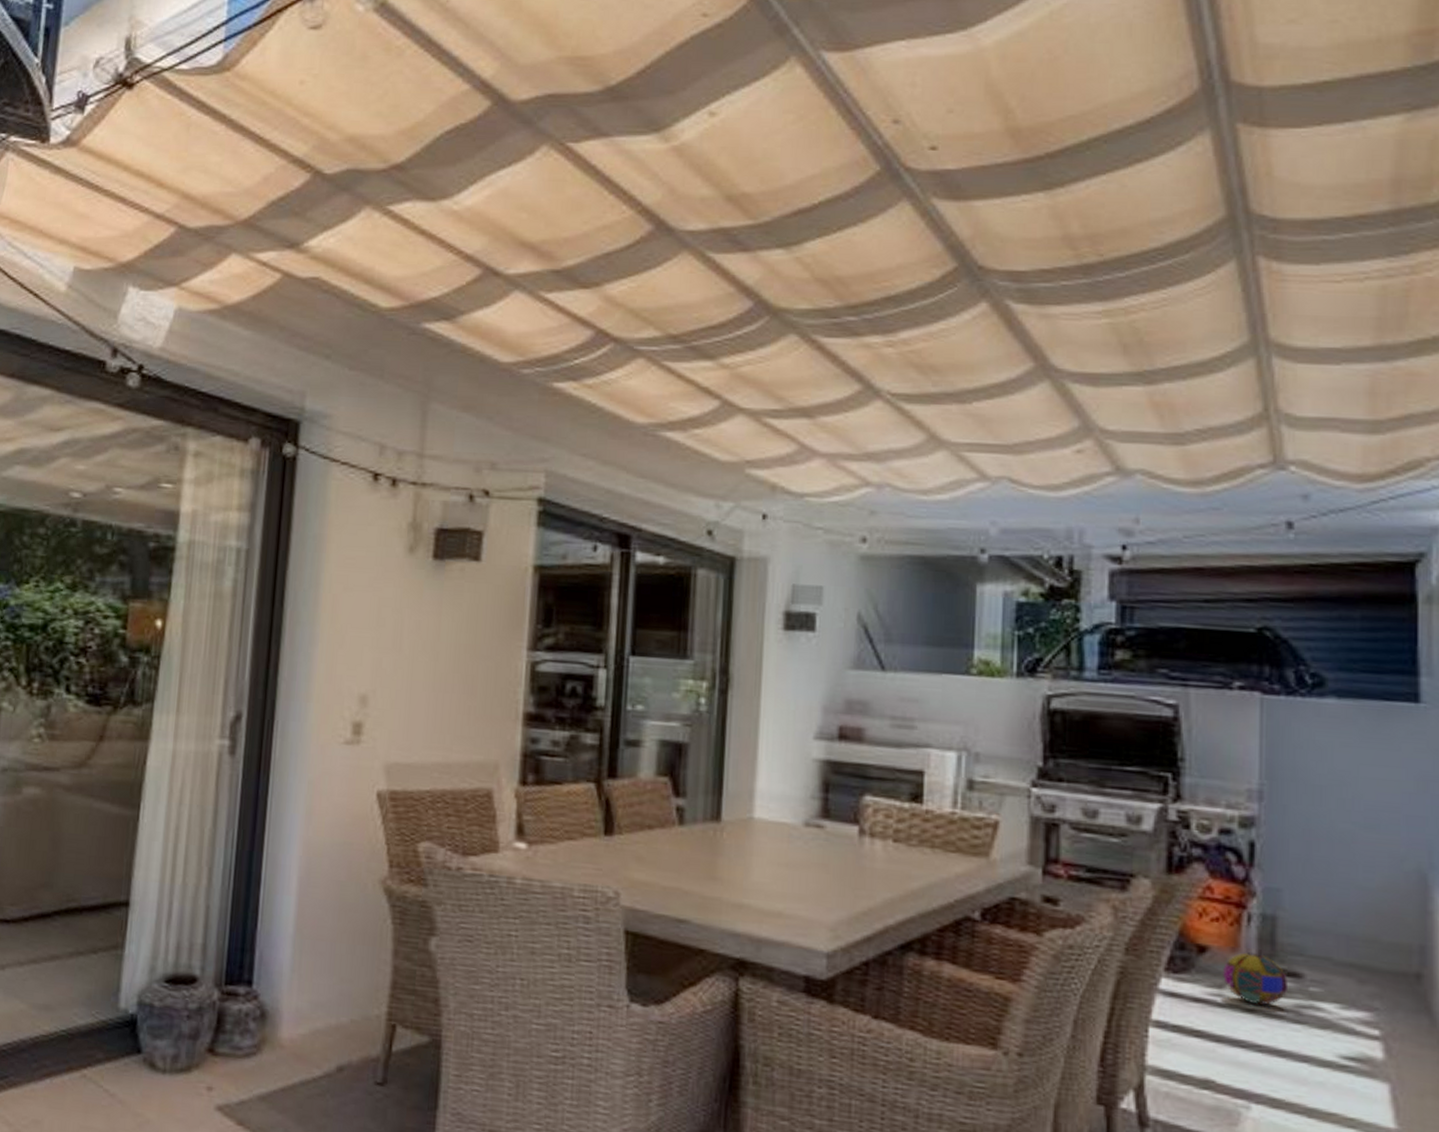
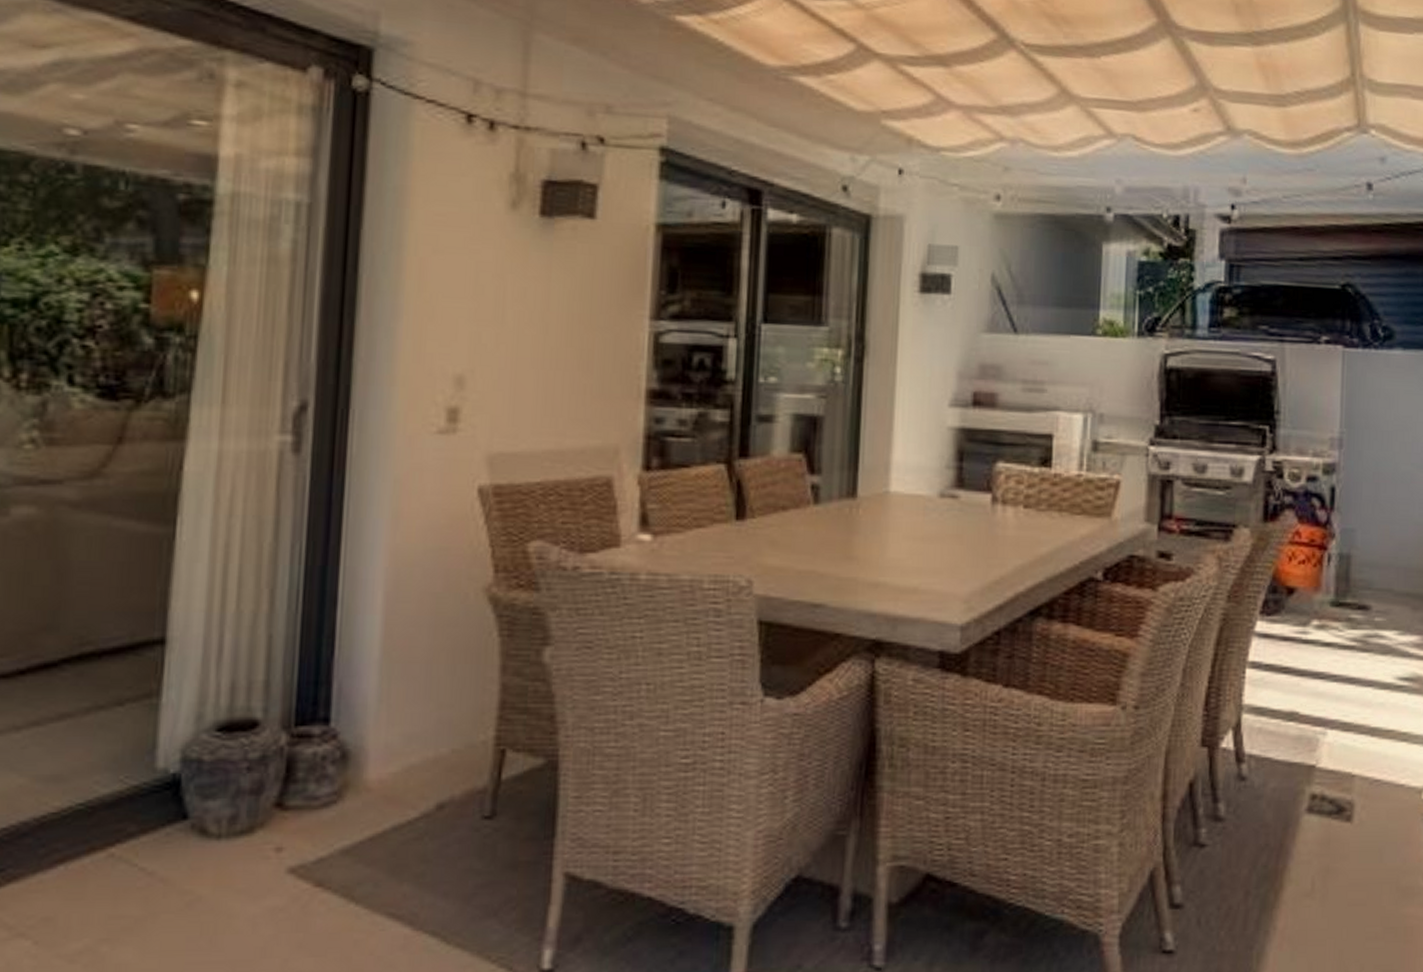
ball: present [1222,952,1287,1006] -> none [1306,591,1358,639]

